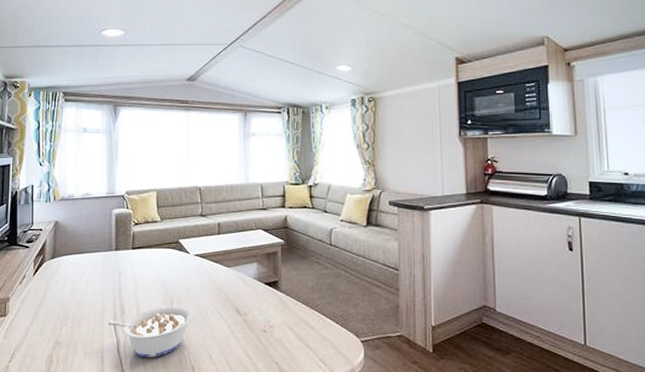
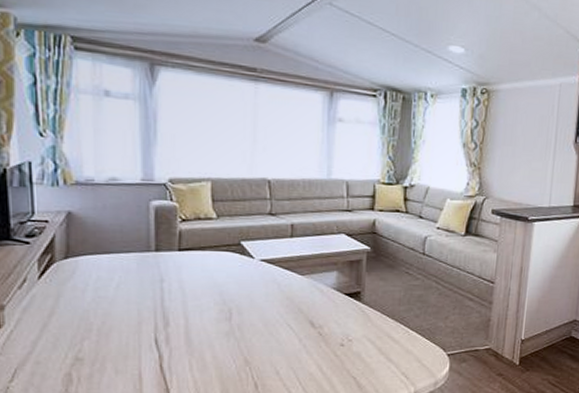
legume: present [107,305,193,358] -> none [146,317,257,375]

